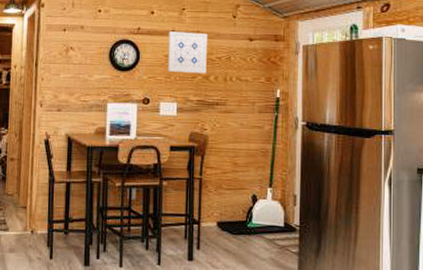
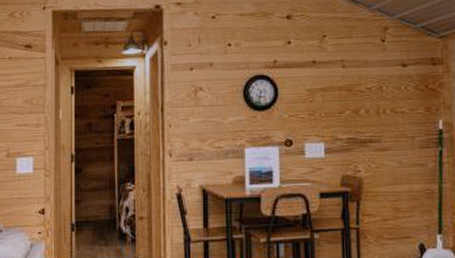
wall art: present [168,31,207,74] -> none [309,61,356,109]

